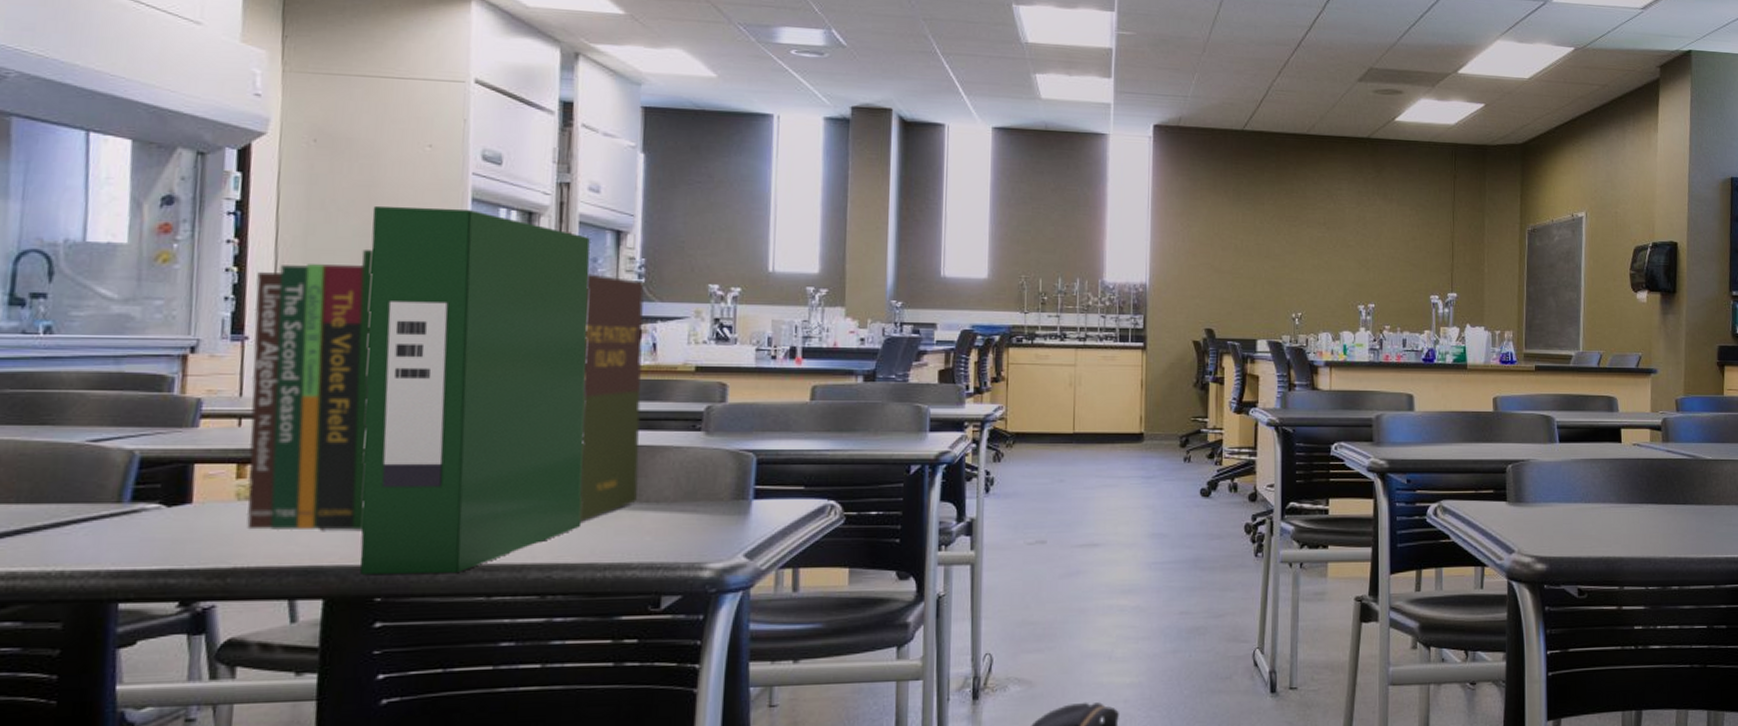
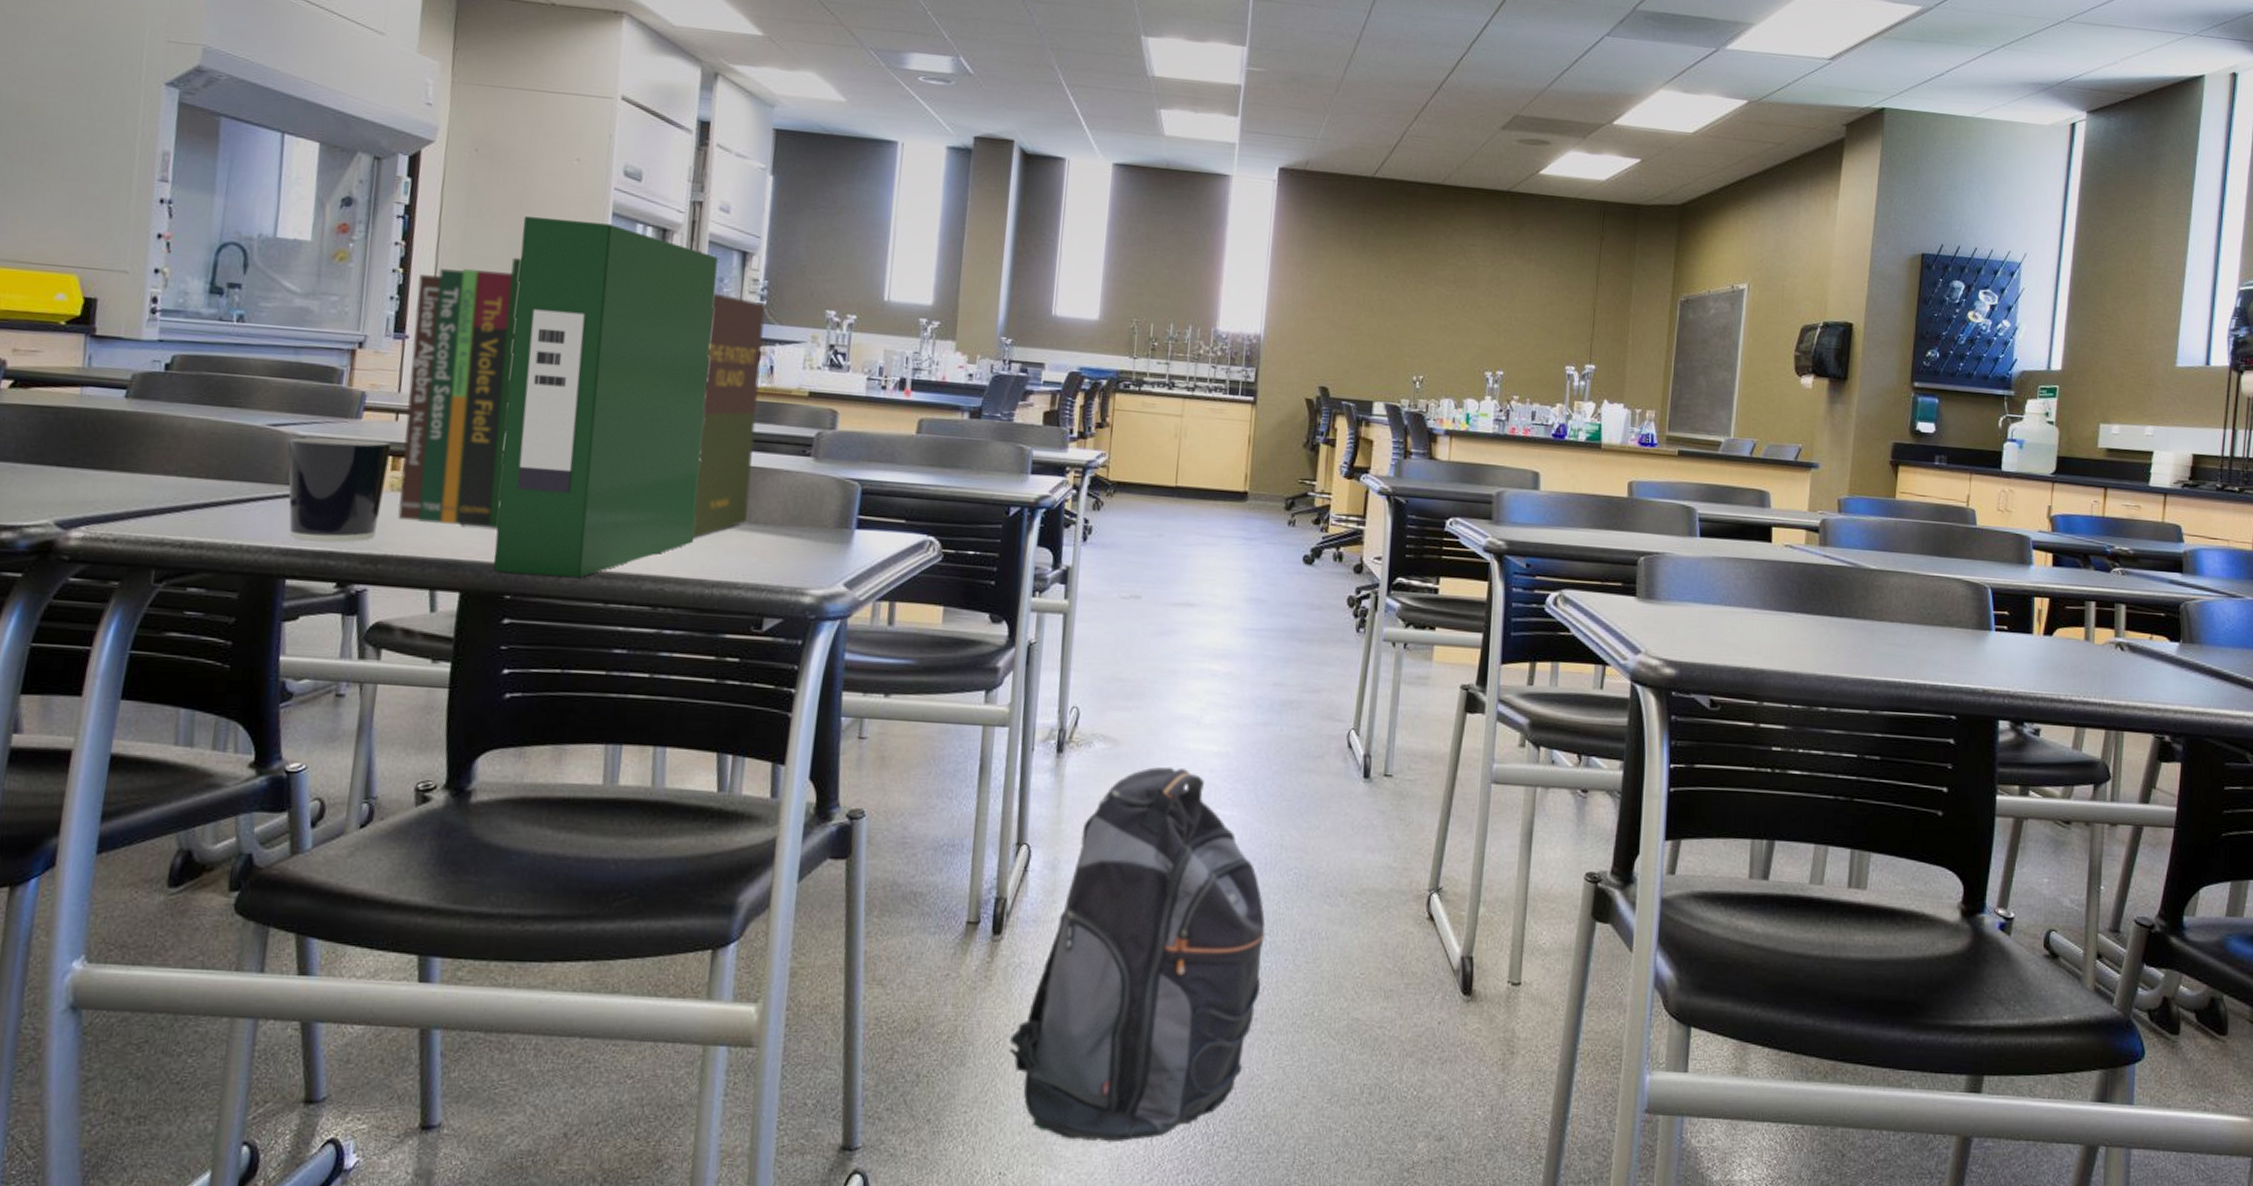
mug: none [113,449,235,562] -> present [288,436,391,544]

